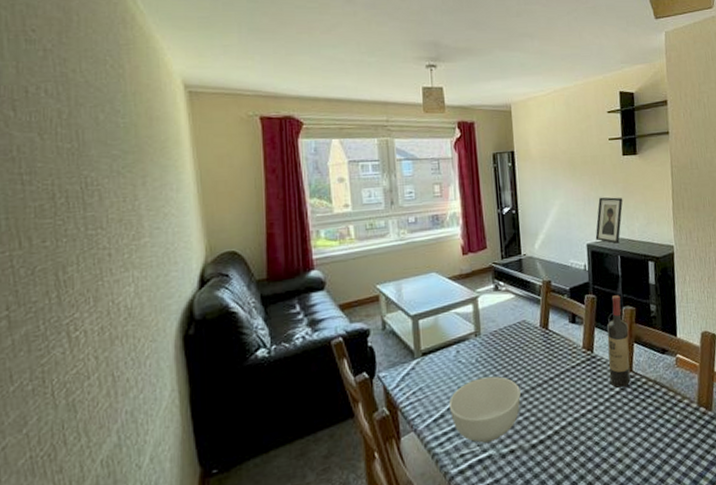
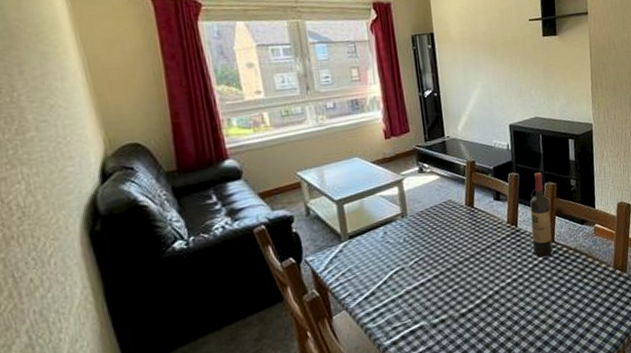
bowl: present [448,376,521,443] -> none [378,253,449,316]
picture frame: present [595,197,623,244] -> none [517,78,544,123]

